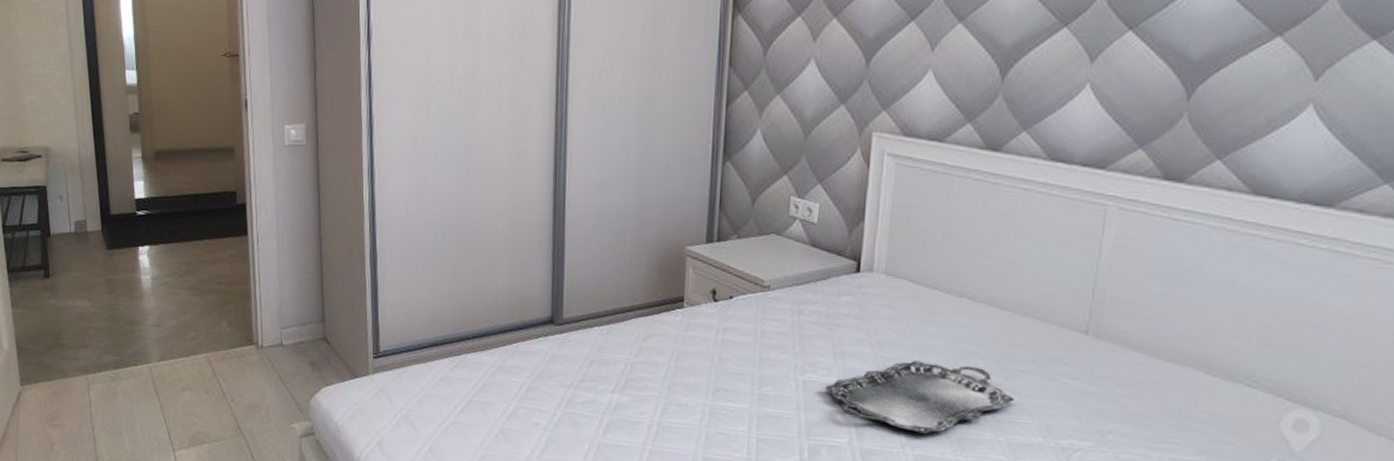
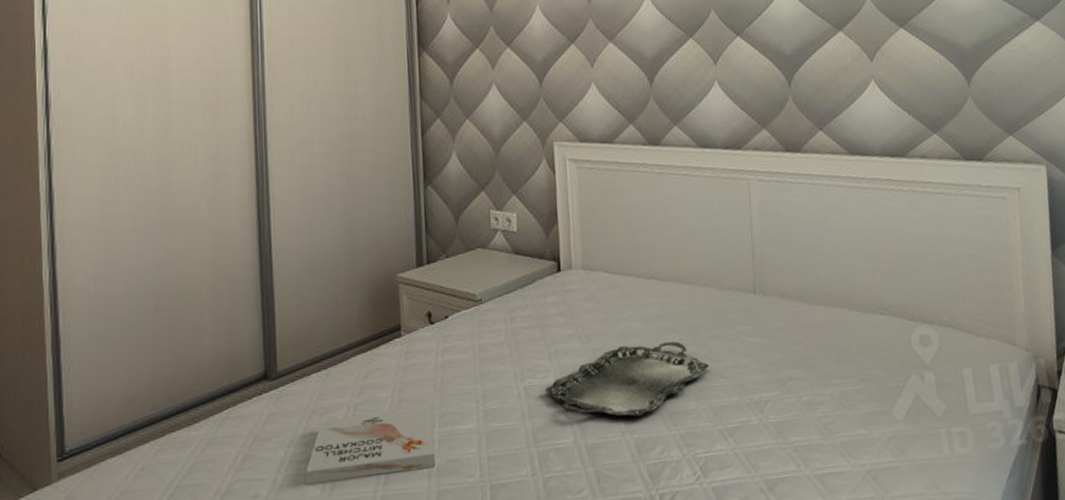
book: none [582,370,708,436] -> present [306,406,436,486]

